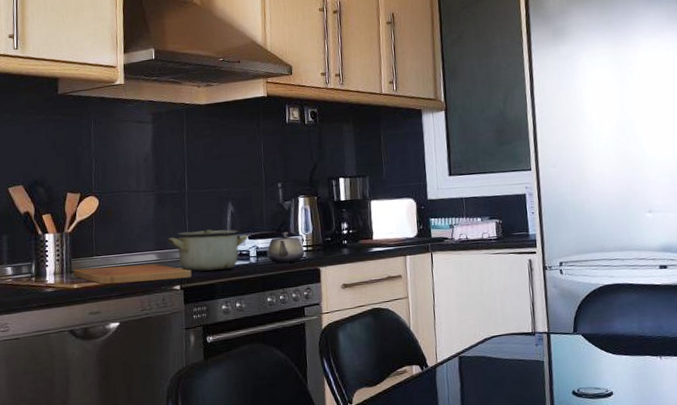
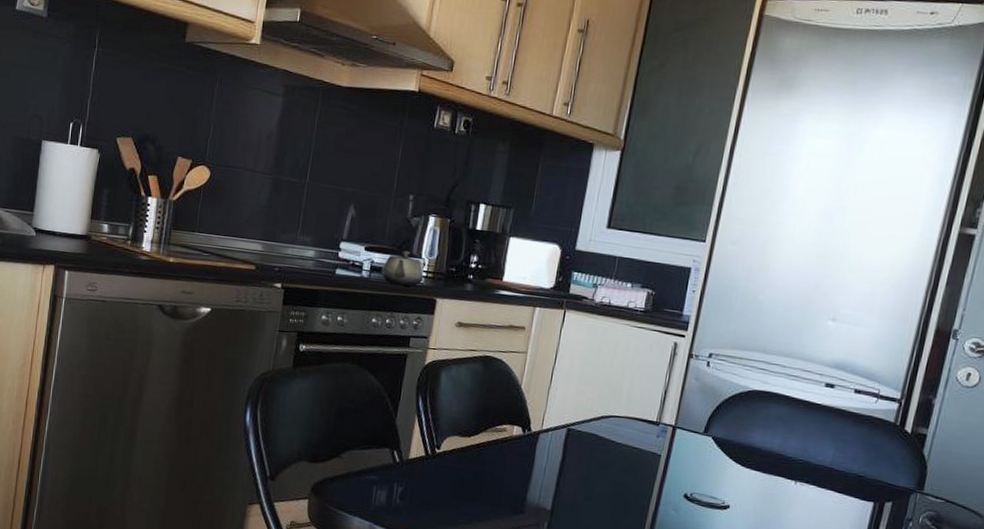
cutting board: present [73,264,192,285] -> none [171,242,296,278]
cooking pot: present [168,229,248,272] -> none [277,227,365,279]

